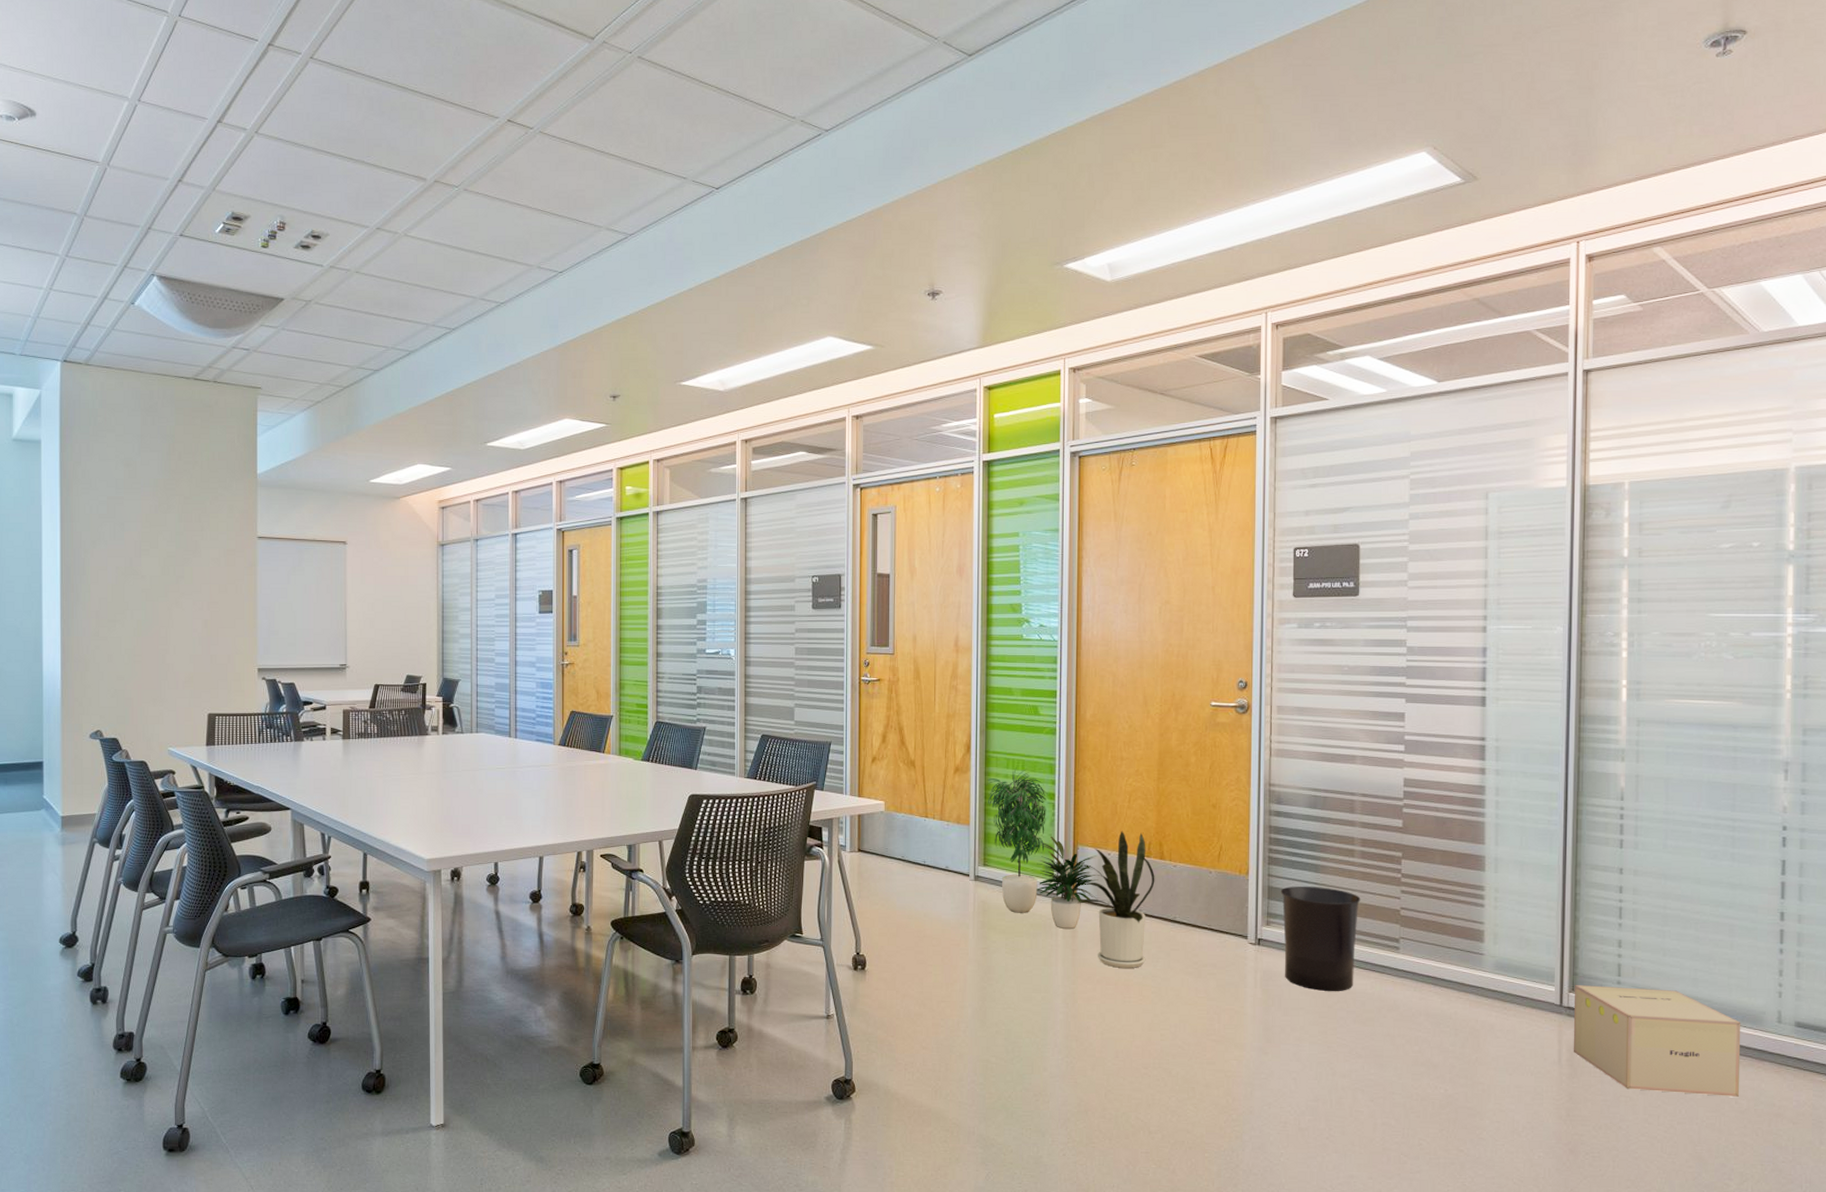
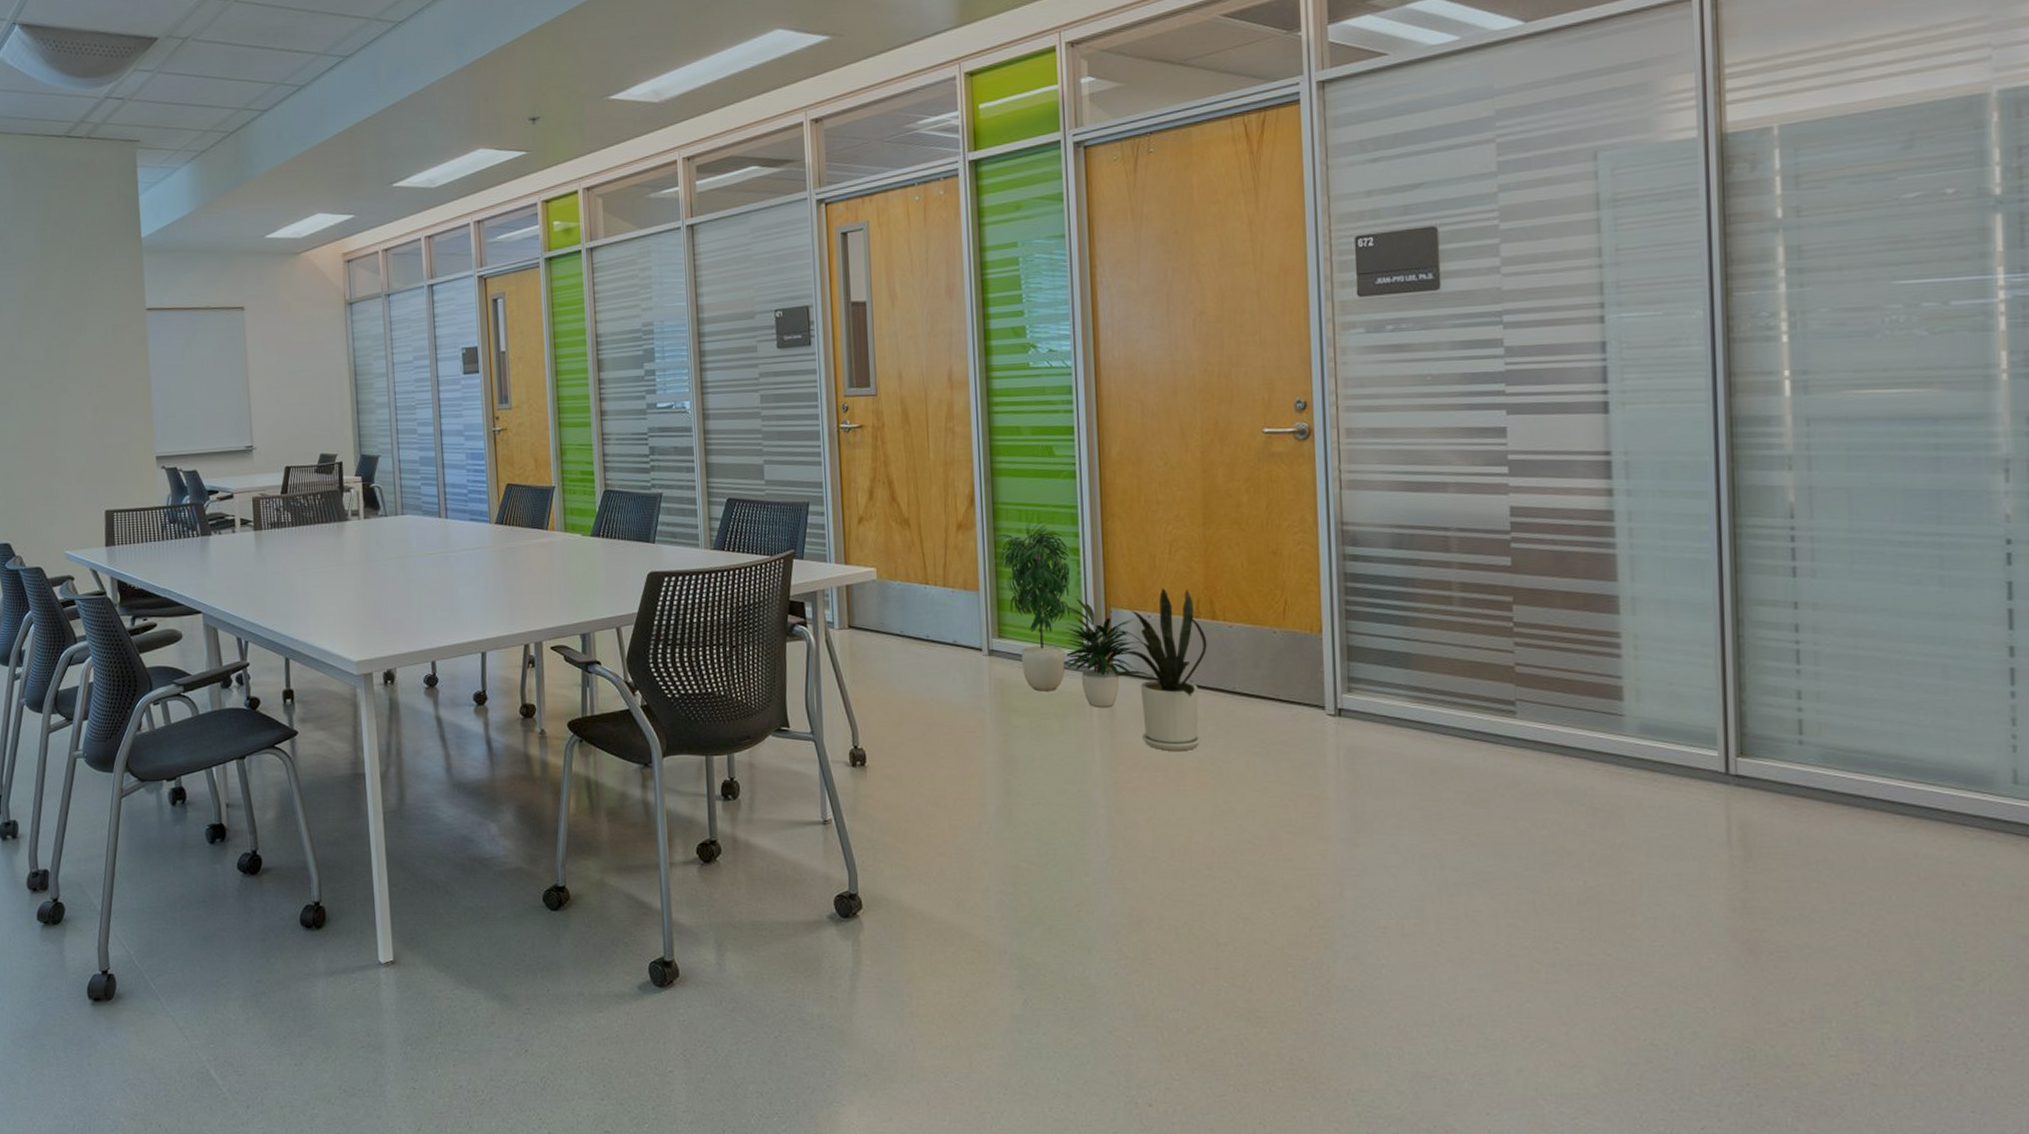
waste bin: present [1280,885,1361,991] -> none [1362,642,1464,768]
cardboard box: present [1573,985,1741,1097] -> none [1744,747,1967,877]

